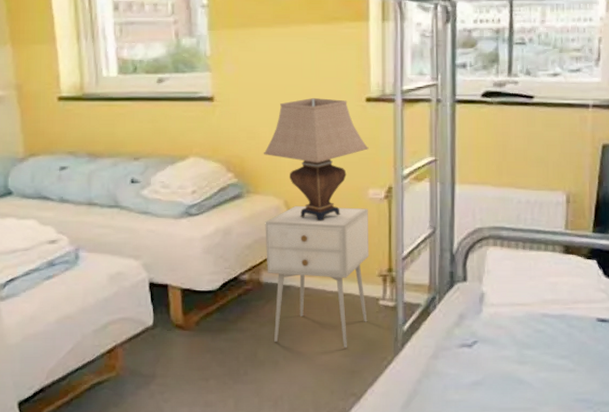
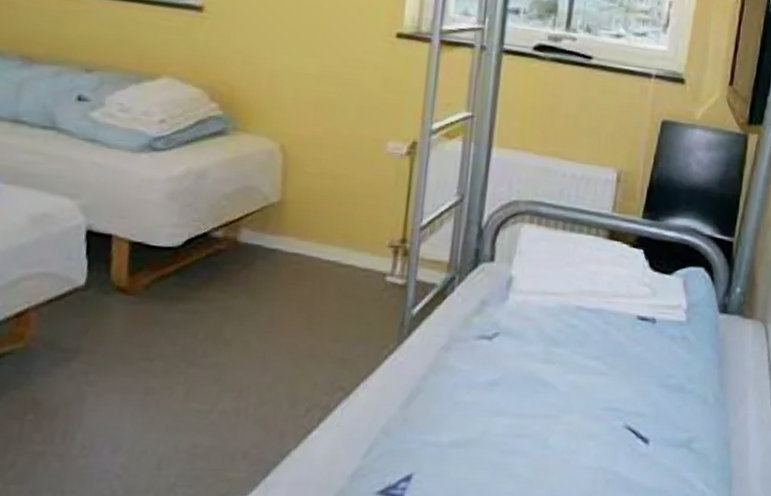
table lamp: present [263,98,369,221] -> none [260,24,394,174]
nightstand: present [265,205,369,348] -> none [247,151,385,331]

